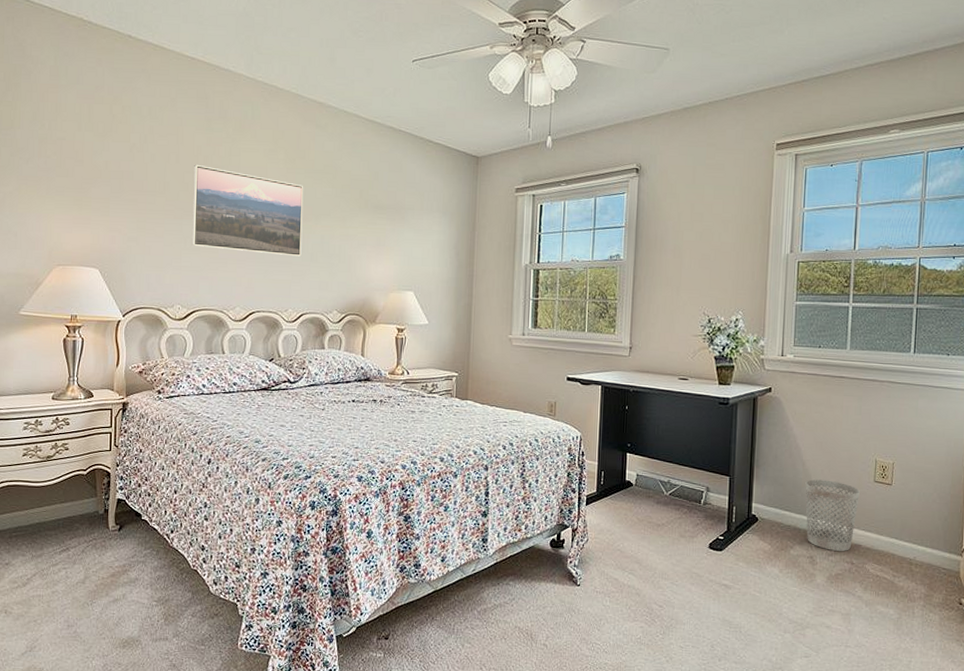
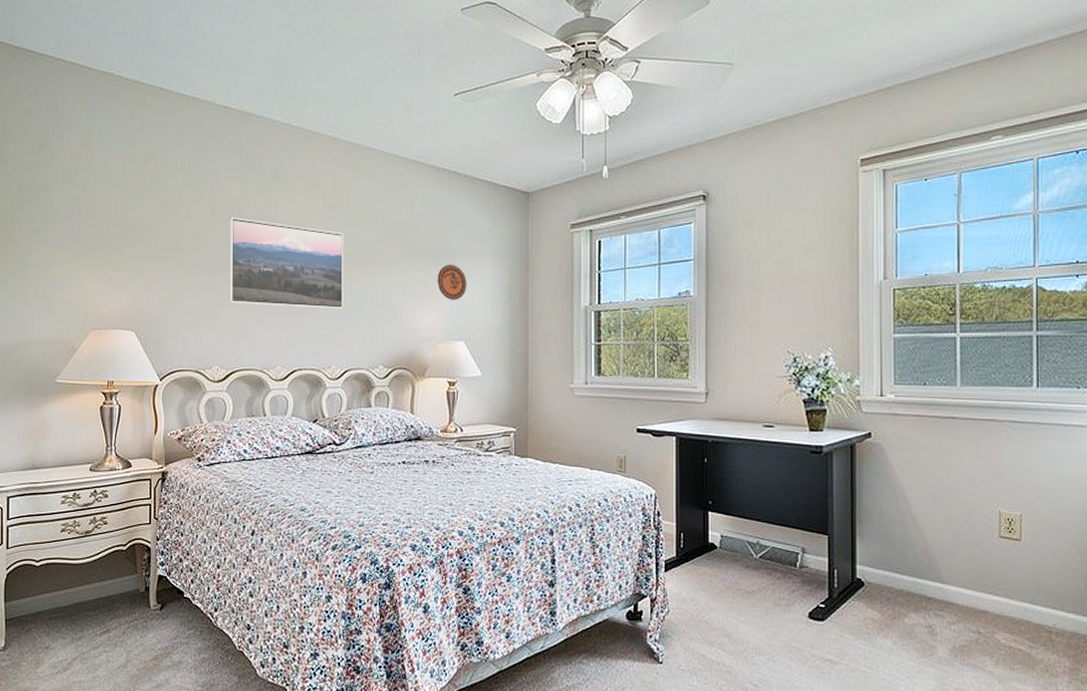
decorative plate: none [390,220,418,253] -> present [437,265,467,300]
wastebasket: present [805,479,860,551] -> none [917,536,983,619]

